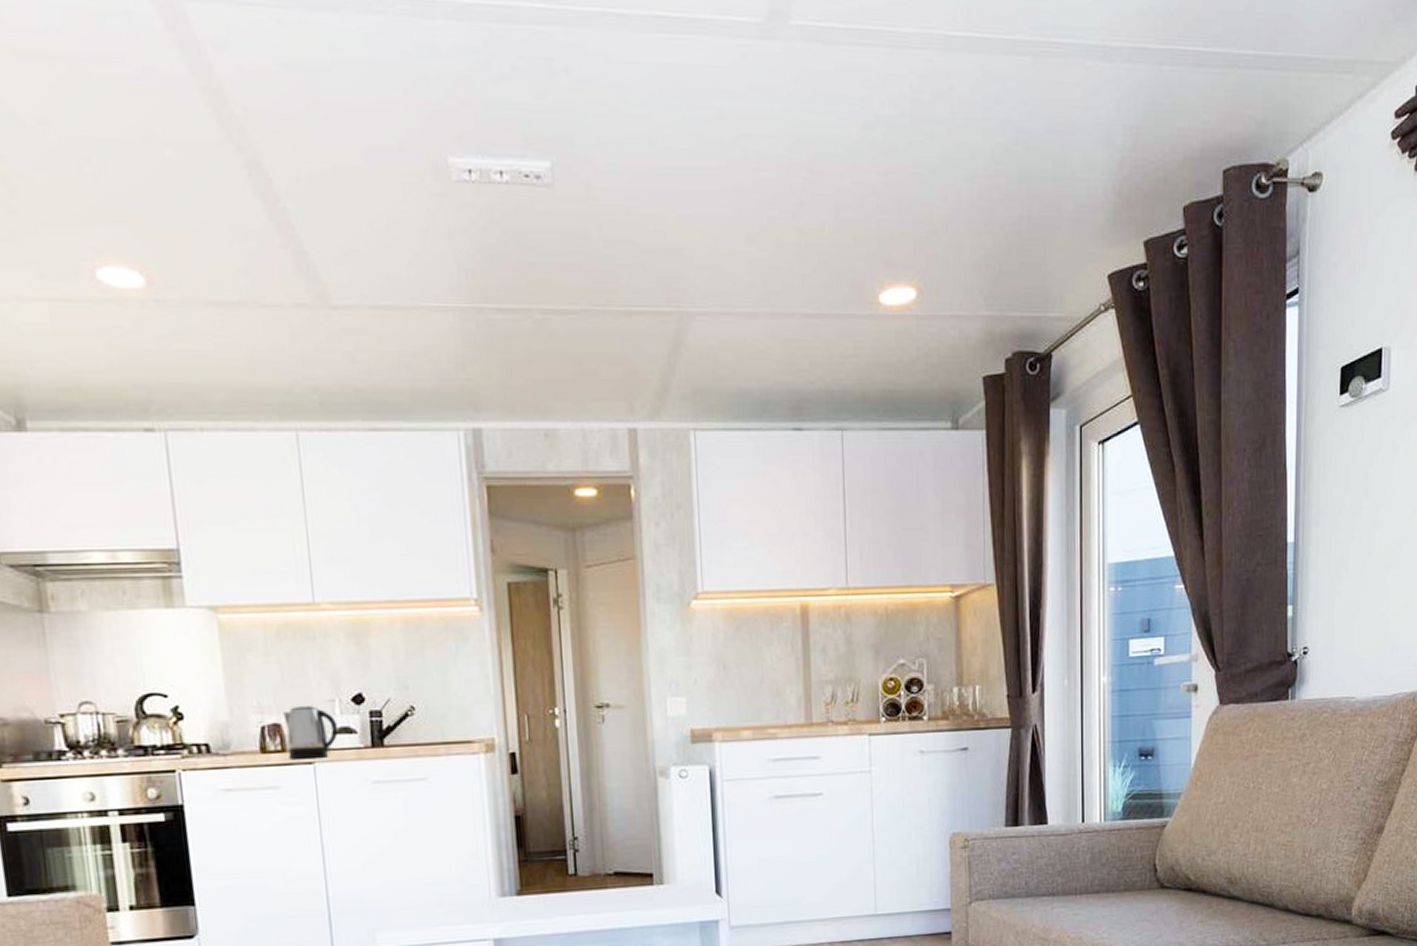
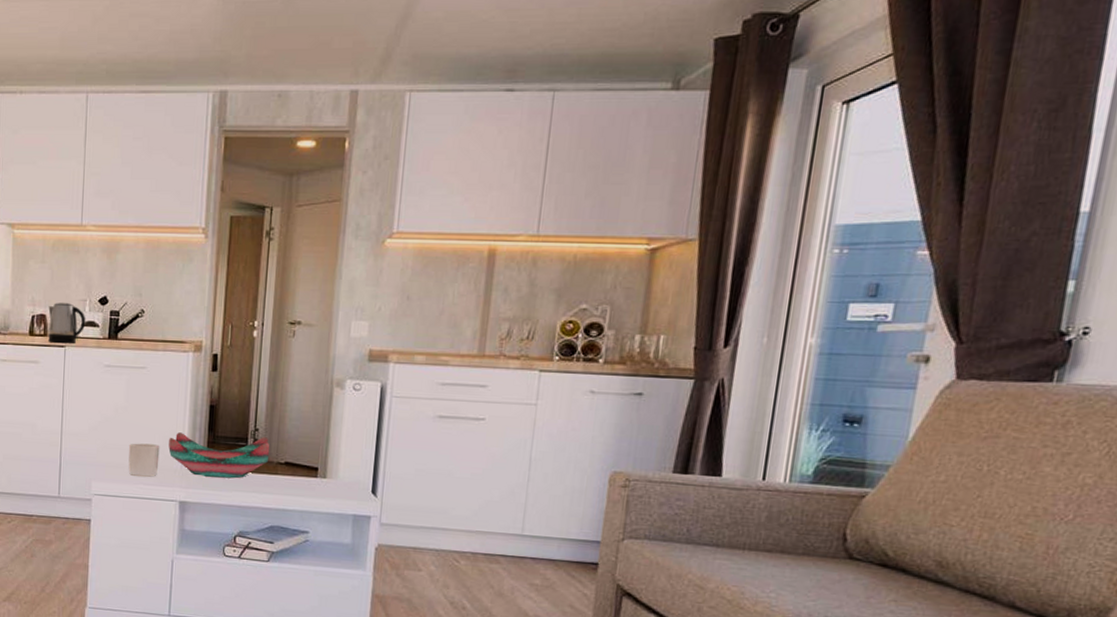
mug: none [418,873,462,918] -> present [128,443,160,478]
decorative bowl: none [469,846,595,904] -> present [168,432,270,479]

